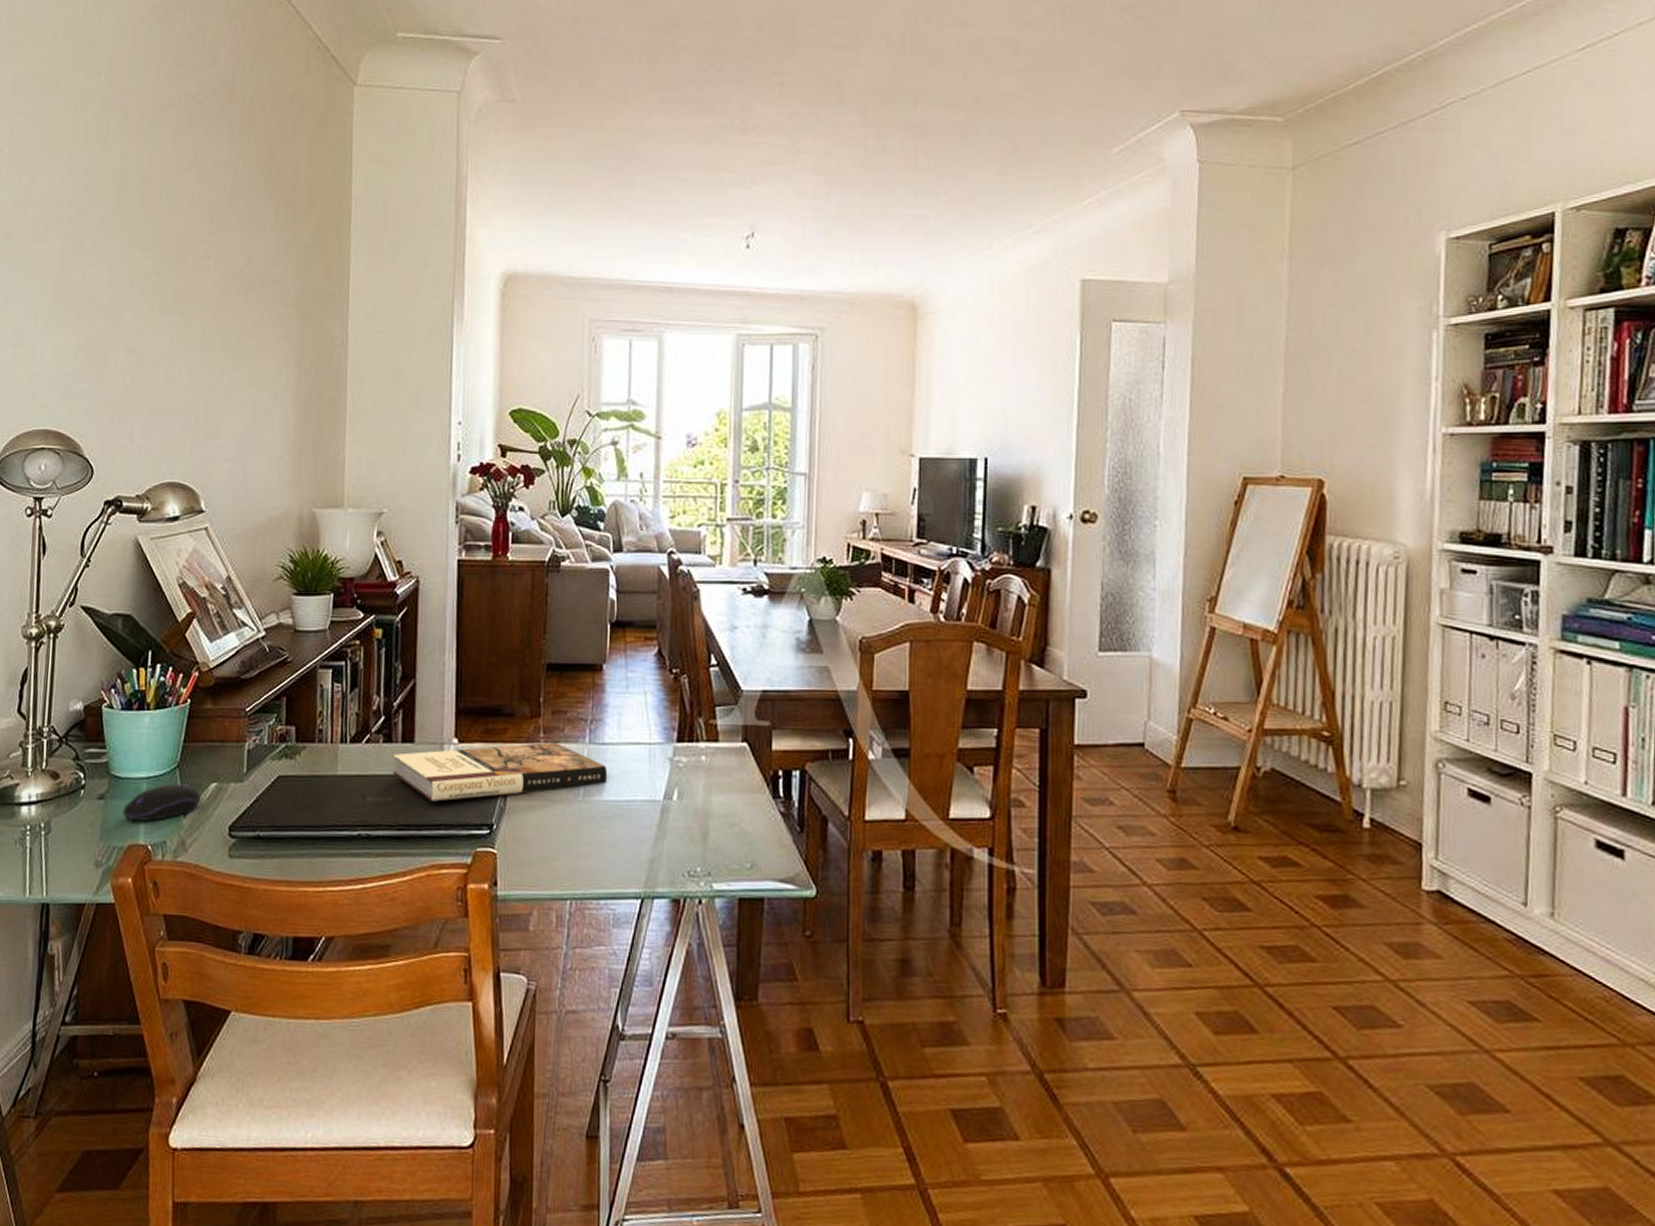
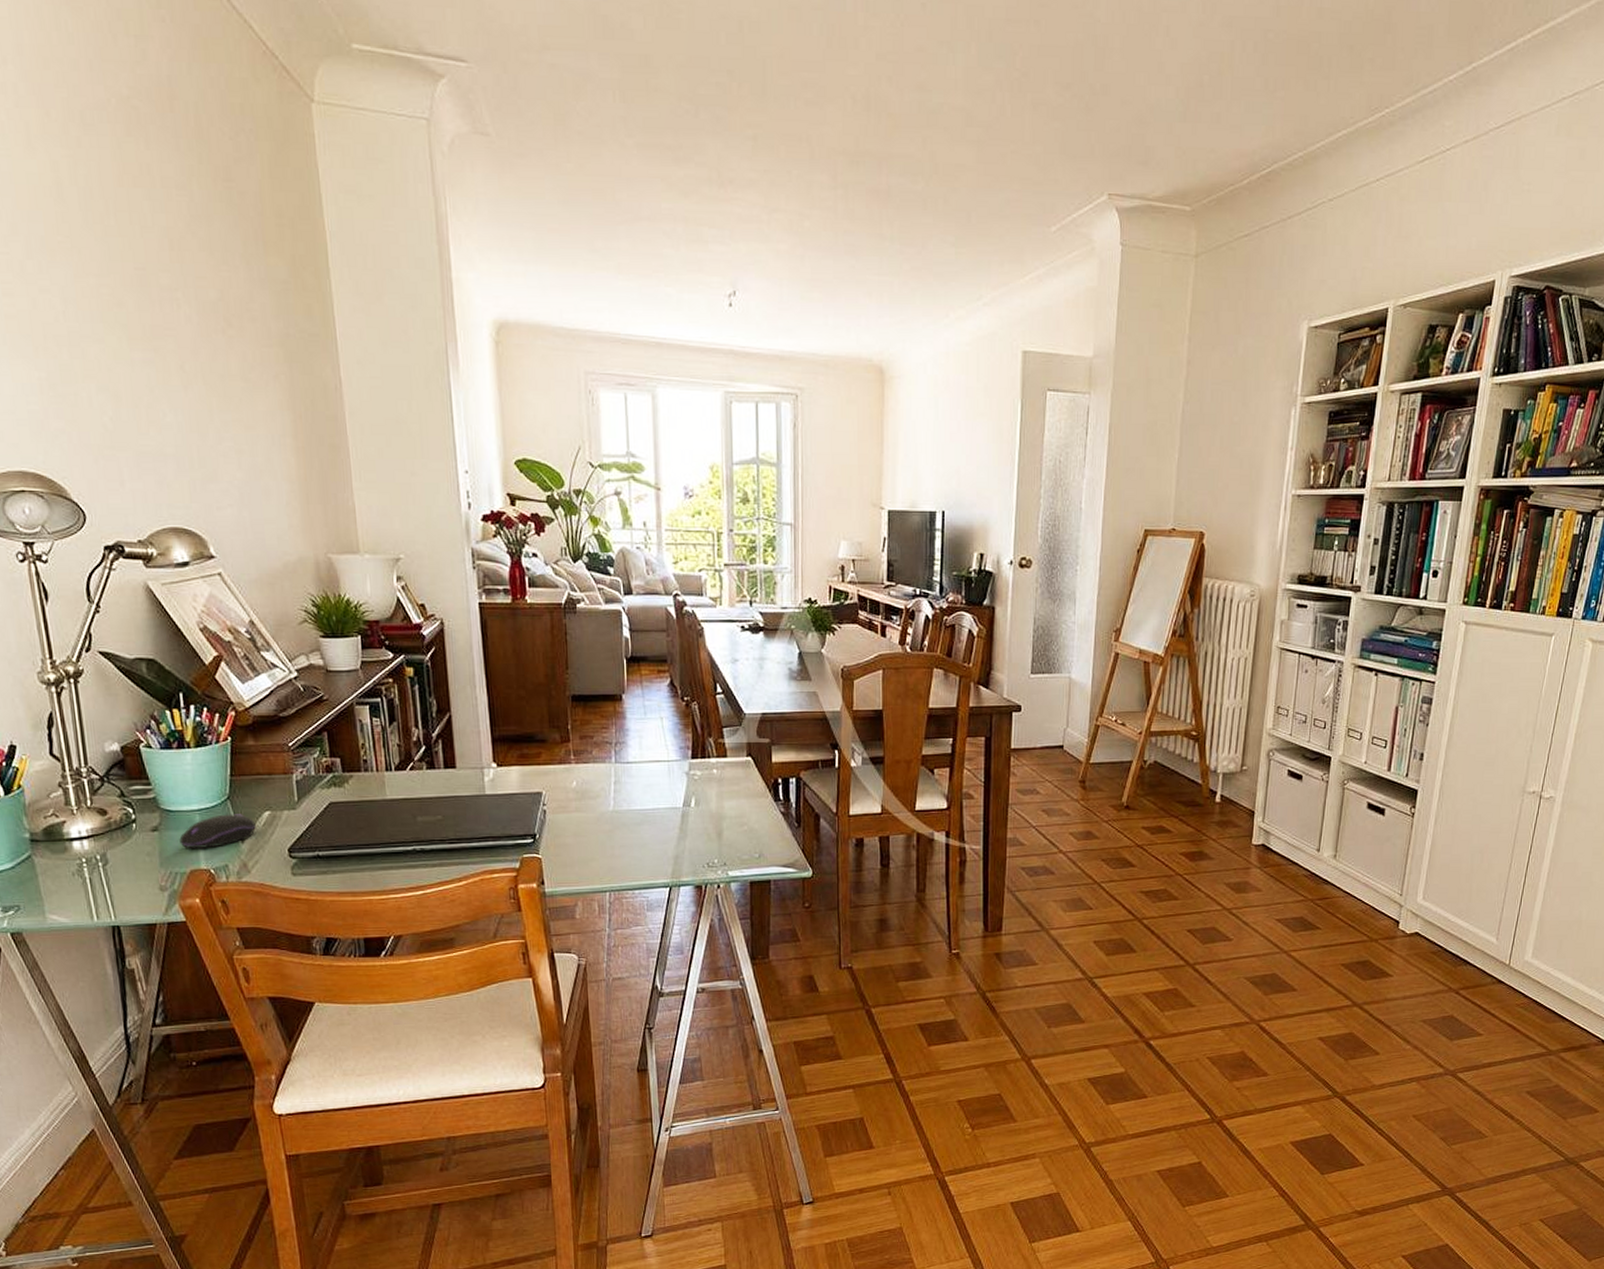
book: present [392,743,608,802] -> none [437,764,634,818]

